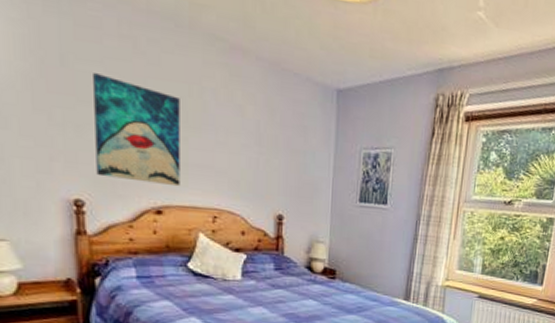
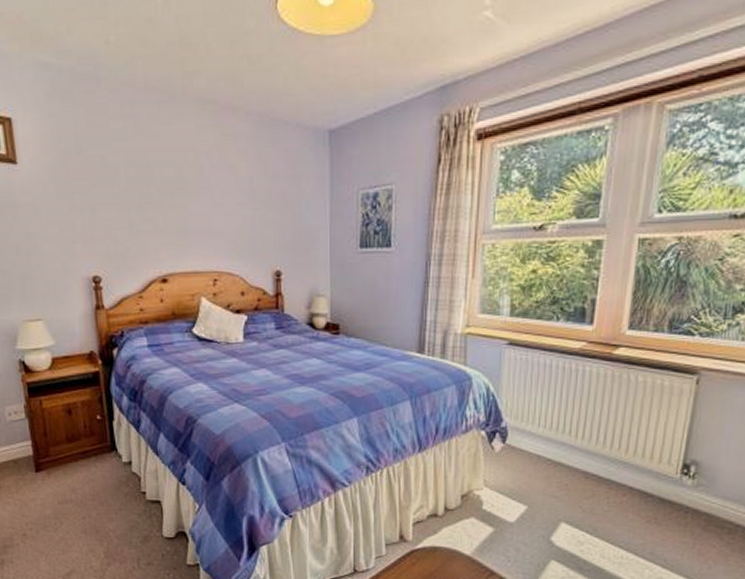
wall art: present [93,73,180,187] -> none [103,156,182,254]

